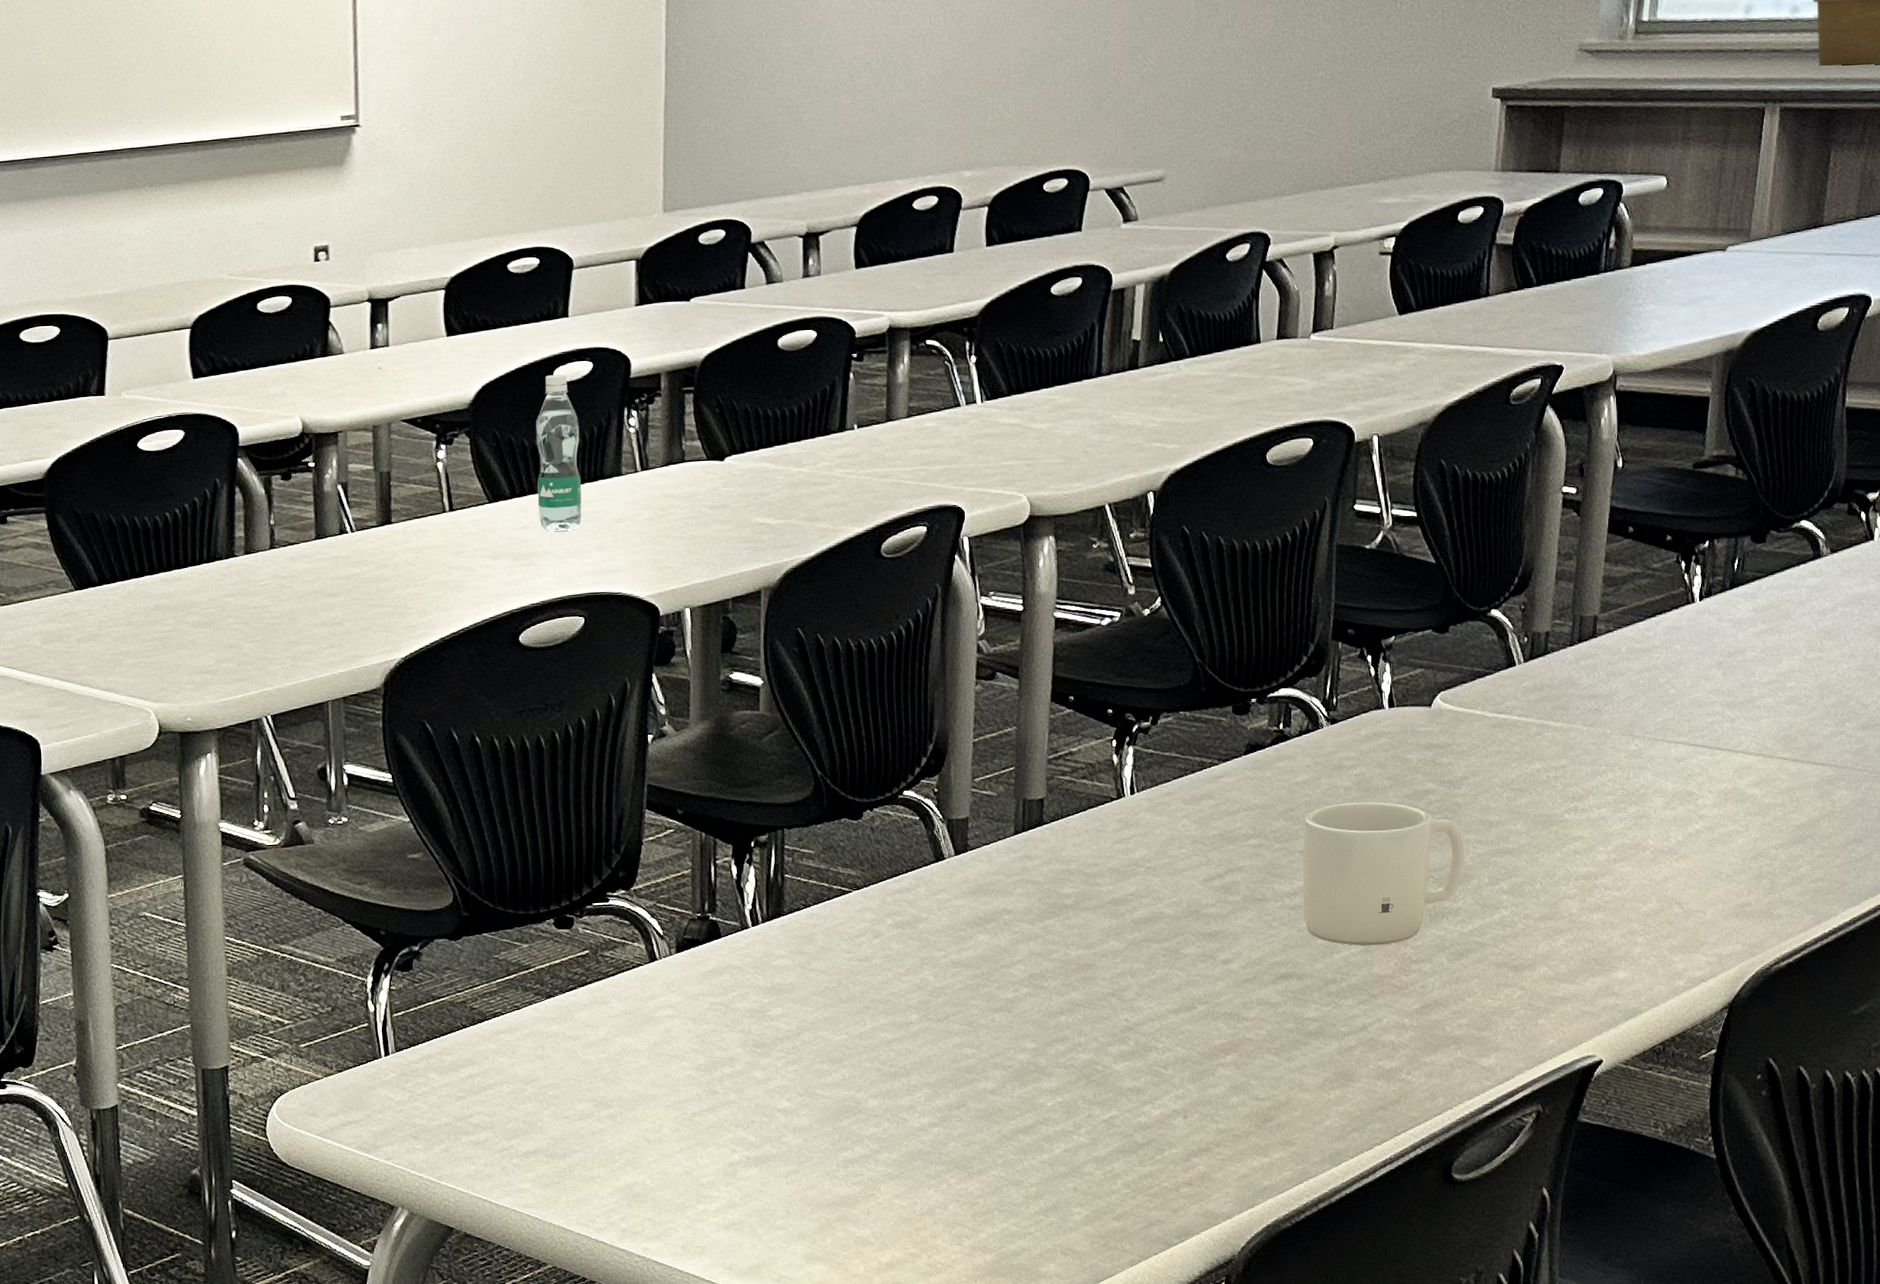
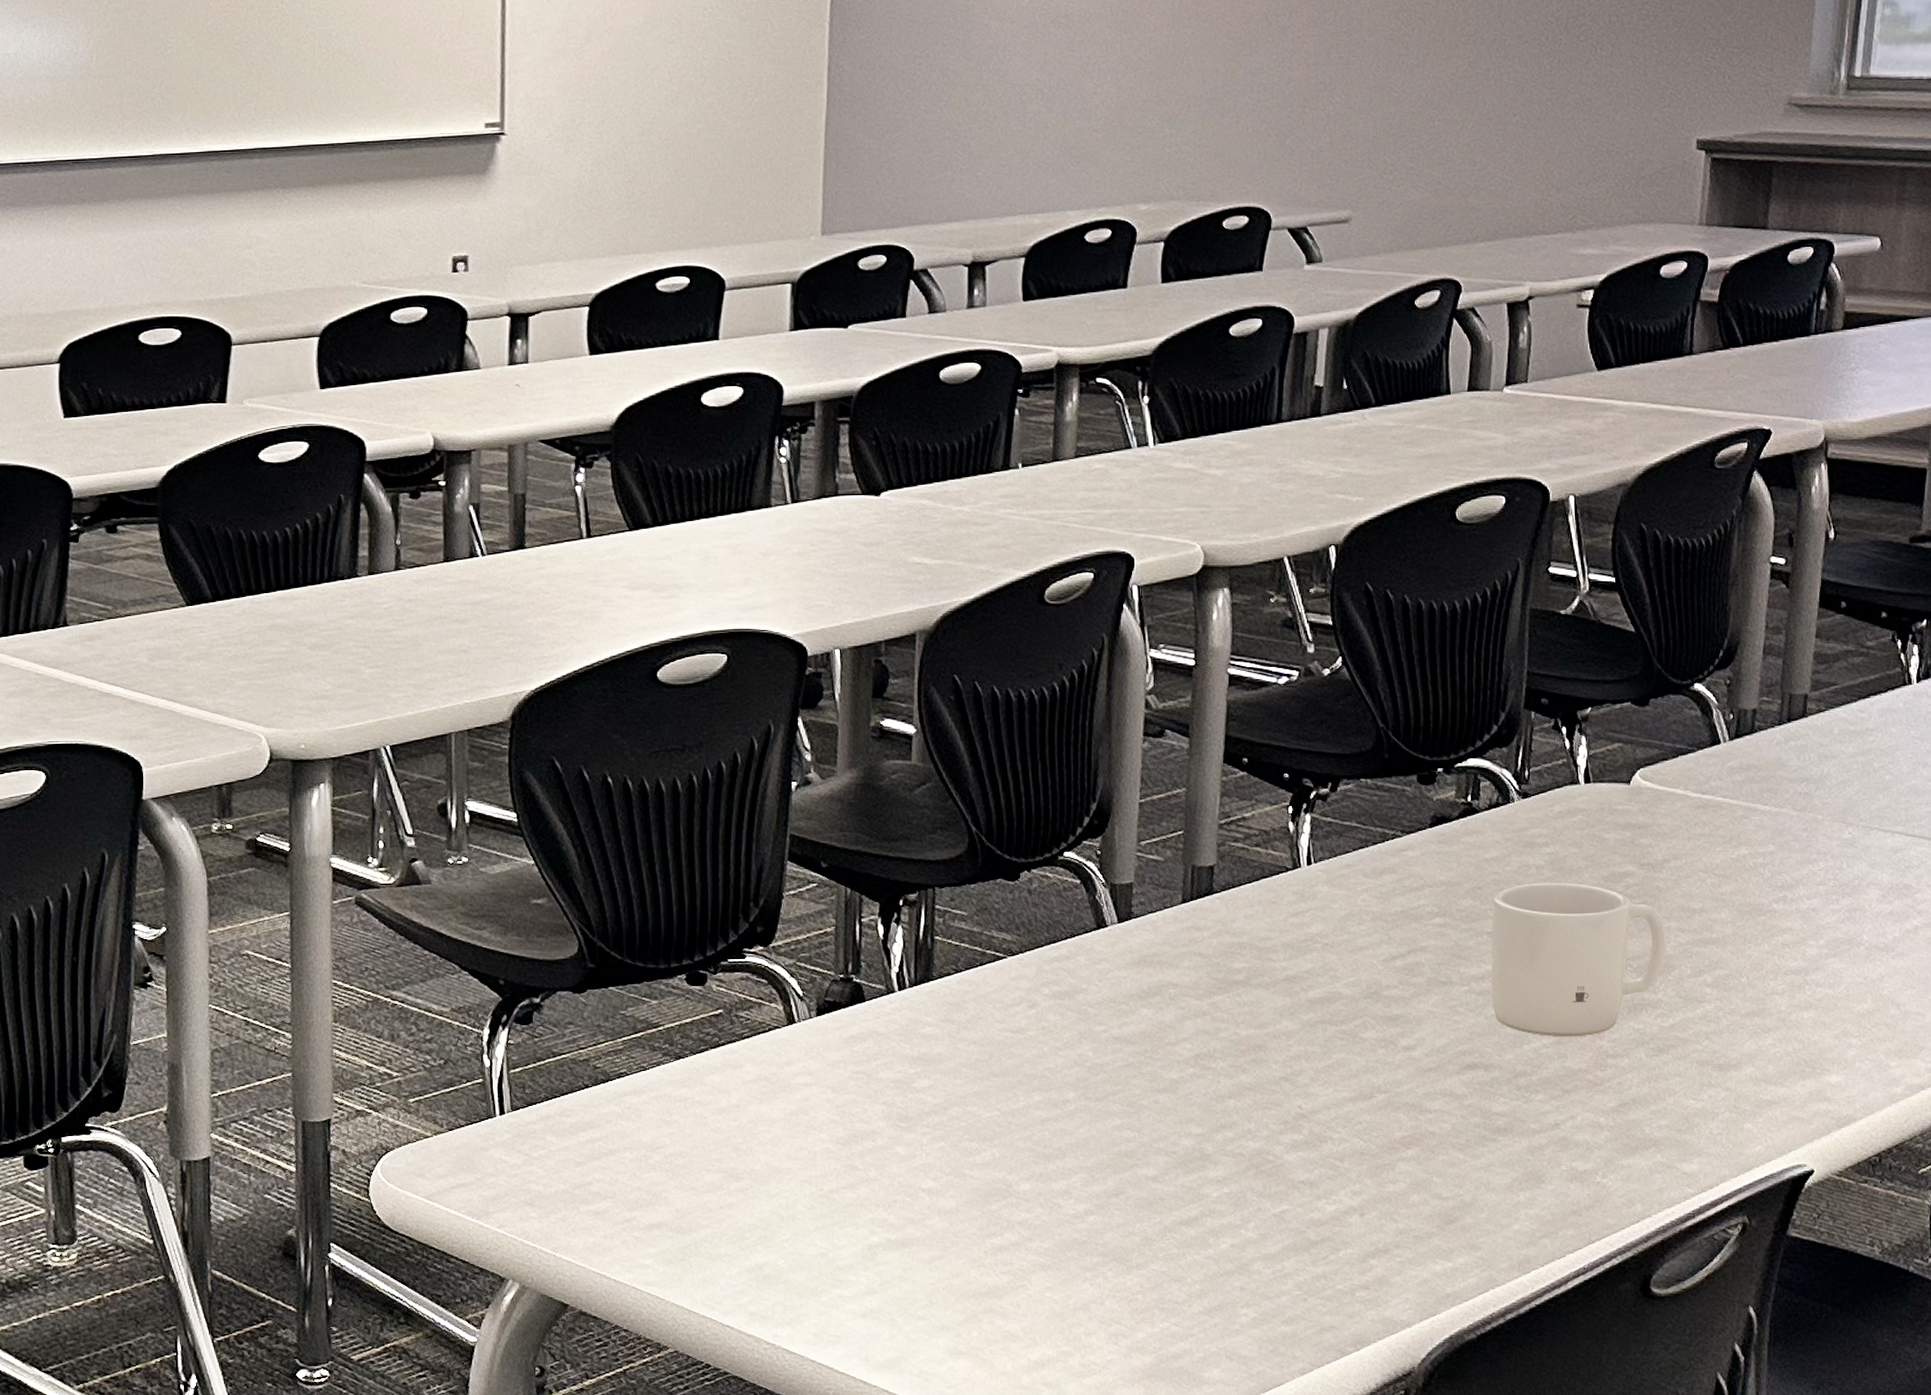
bottle: present [535,374,582,531] -> none [680,399,728,563]

